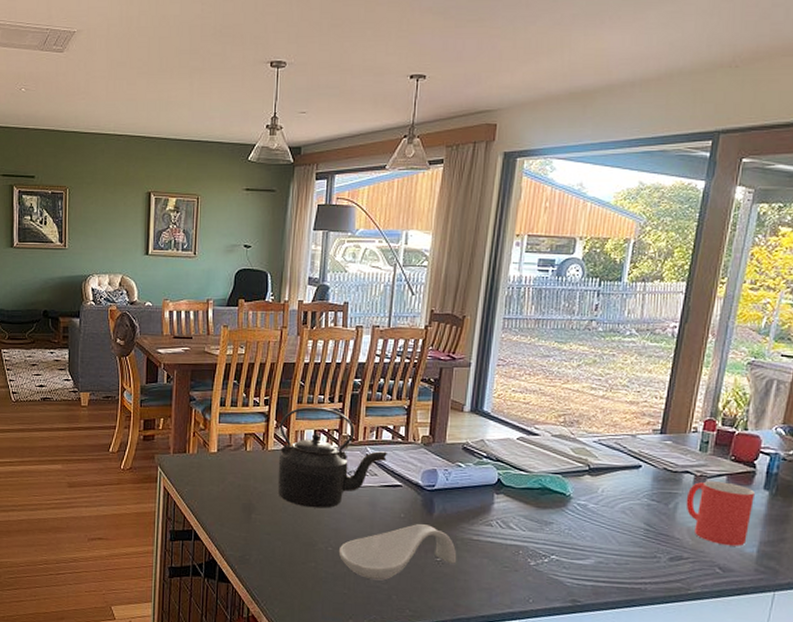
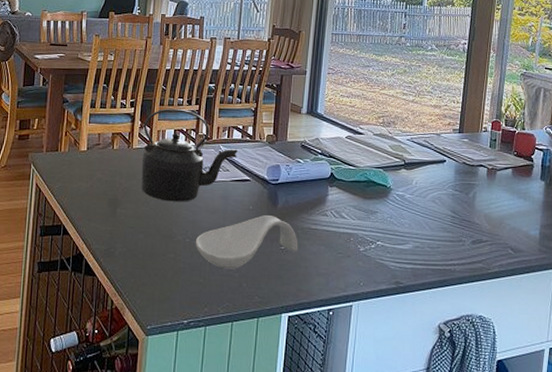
mug: present [686,481,756,546] -> none [482,173,535,230]

